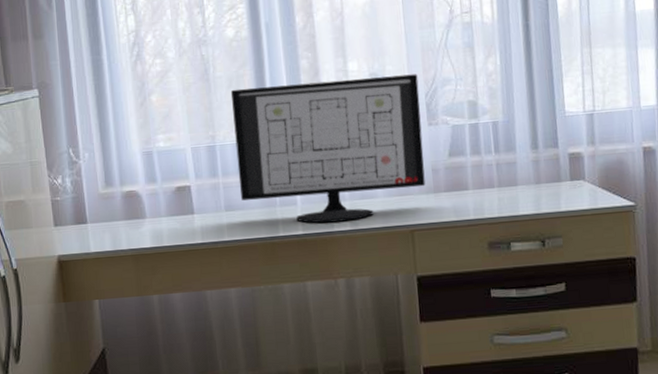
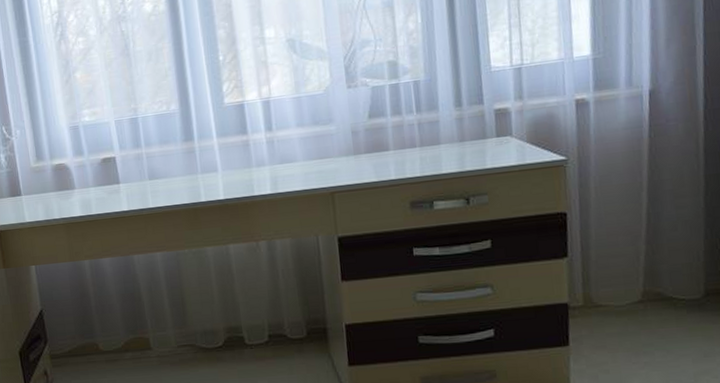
computer monitor: present [230,74,426,224] -> none [150,37,345,189]

